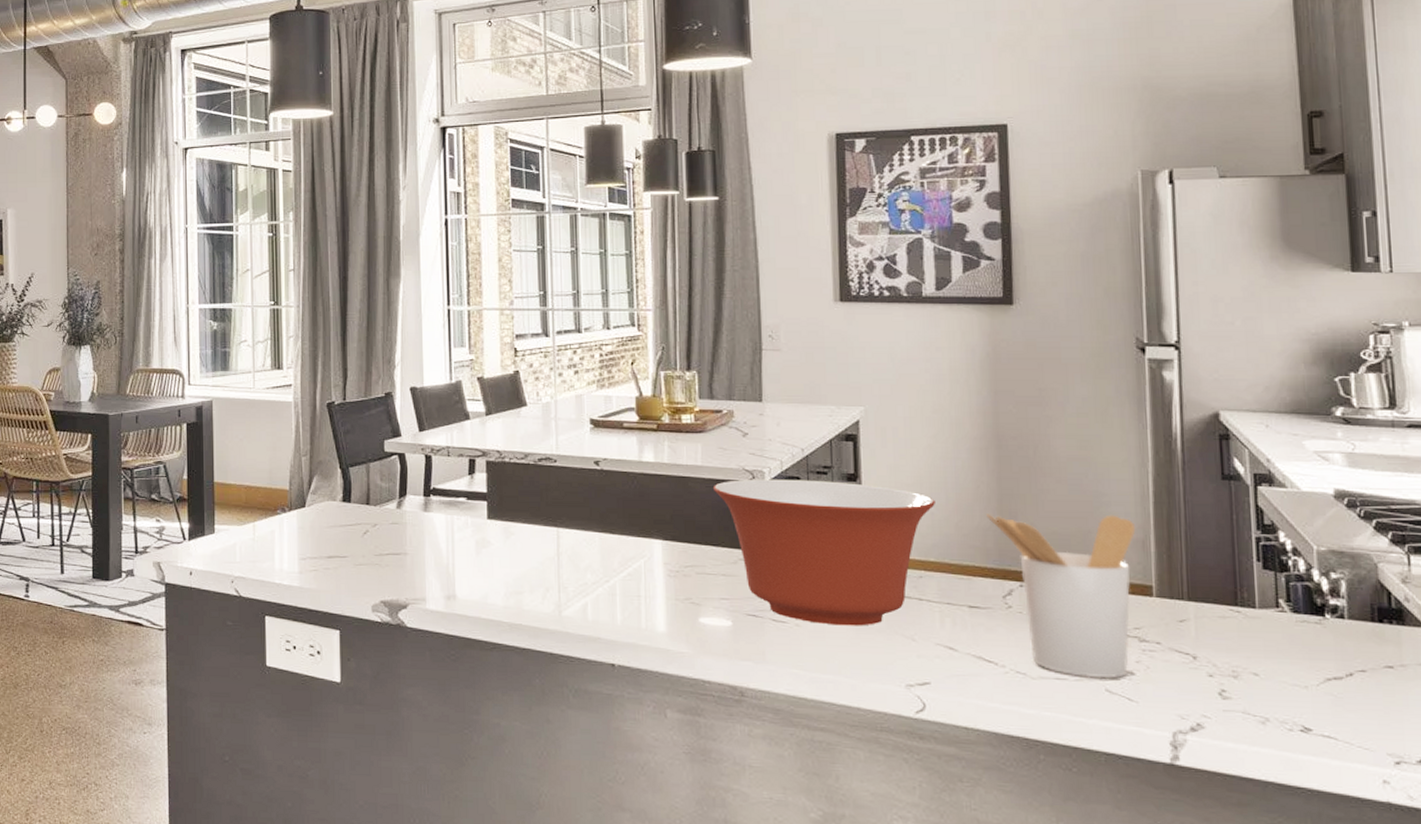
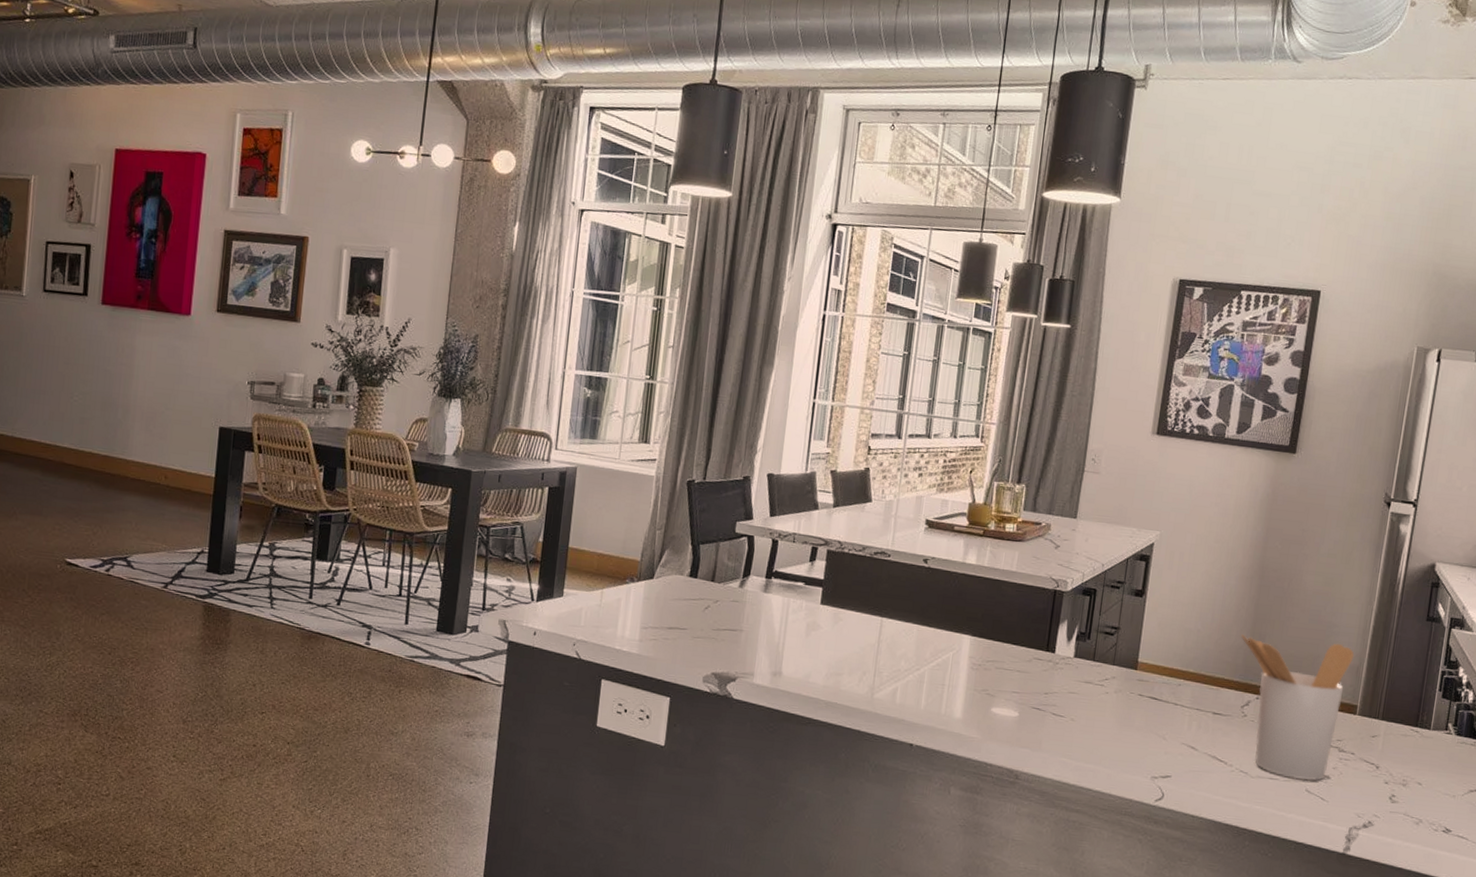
mixing bowl: present [714,479,935,626] -> none [1022,587,1203,724]

